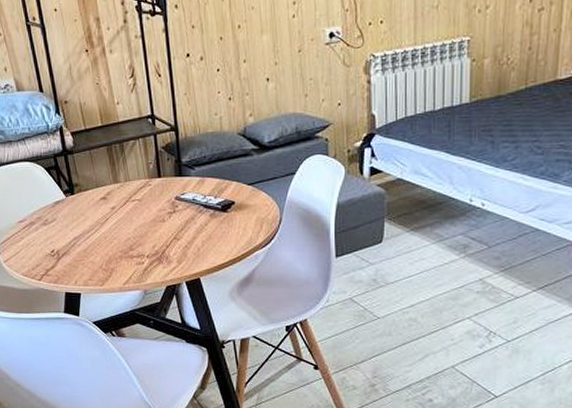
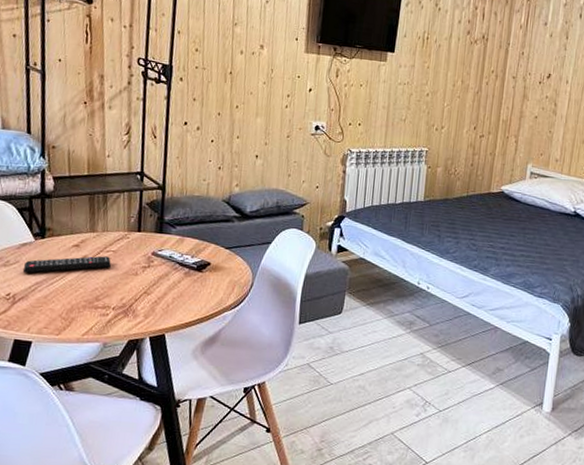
remote control: none [60,206,138,229] -> present [22,256,111,273]

